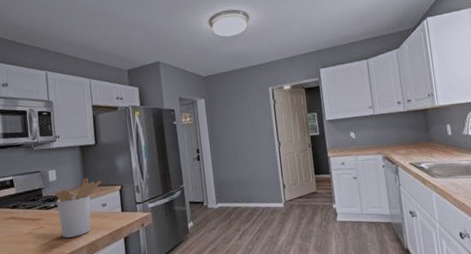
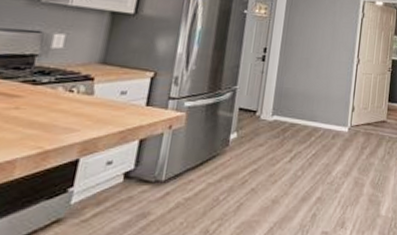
utensil holder: present [55,177,102,238] -> none [47,53,130,129]

